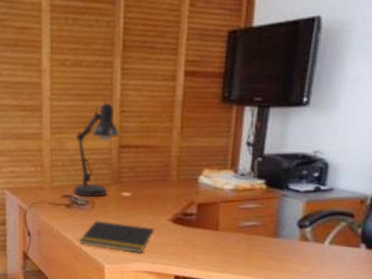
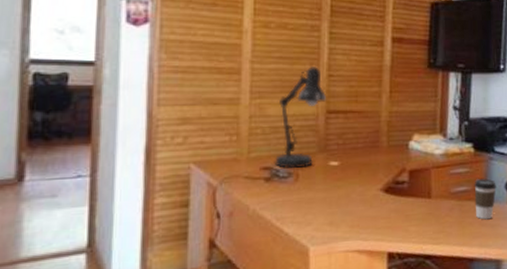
notepad: present [79,221,154,254] -> none [279,194,365,230]
coffee cup: none [263,215,288,254] -> present [474,178,496,220]

